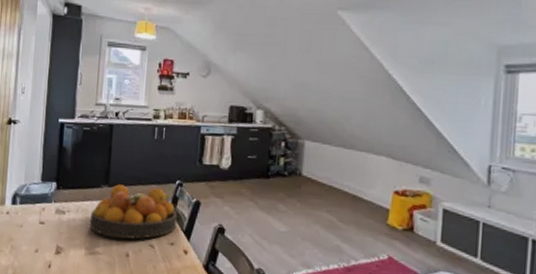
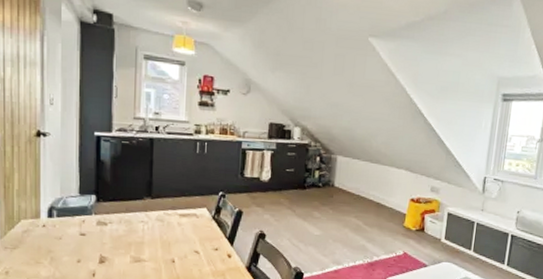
fruit bowl: present [89,184,178,240] -> none [133,196,221,247]

